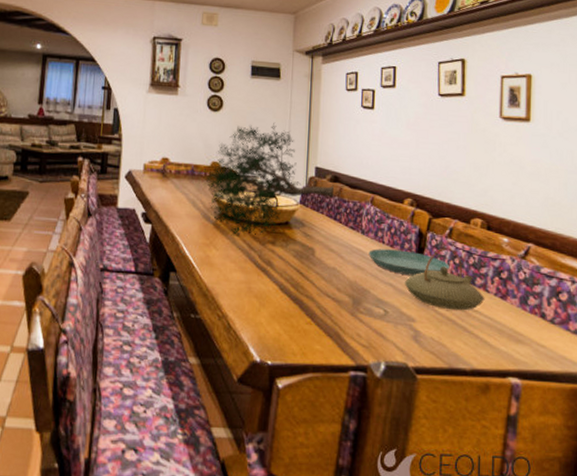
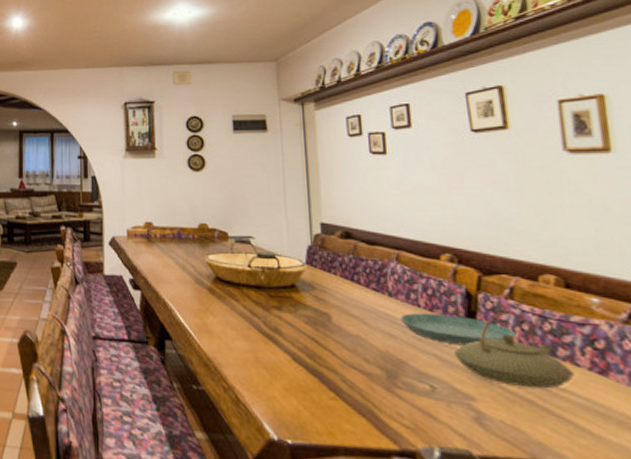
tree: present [202,122,335,236] -> none [189,177,348,302]

